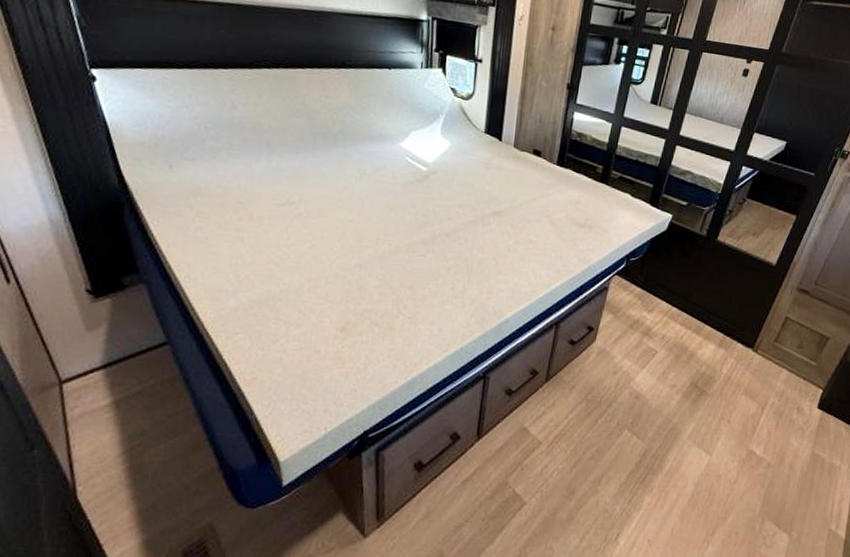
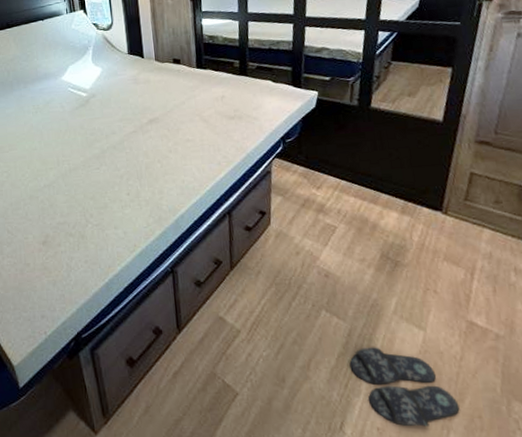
slippers: none [637,467,723,540] -> present [349,347,460,427]

